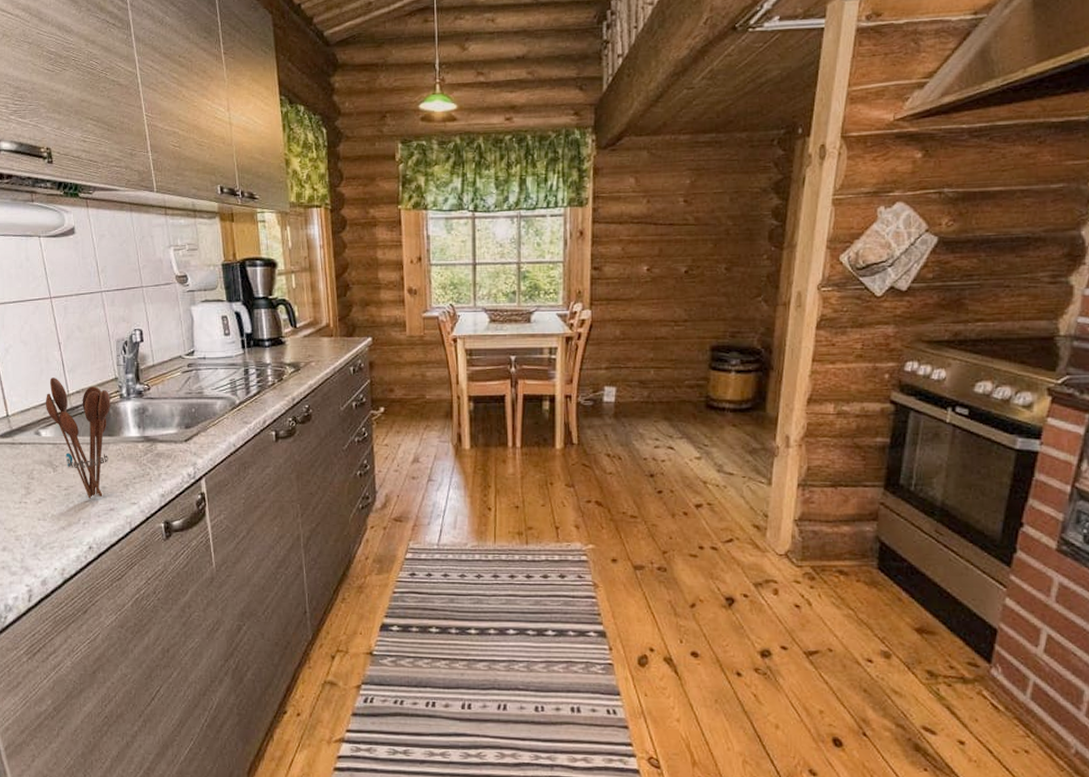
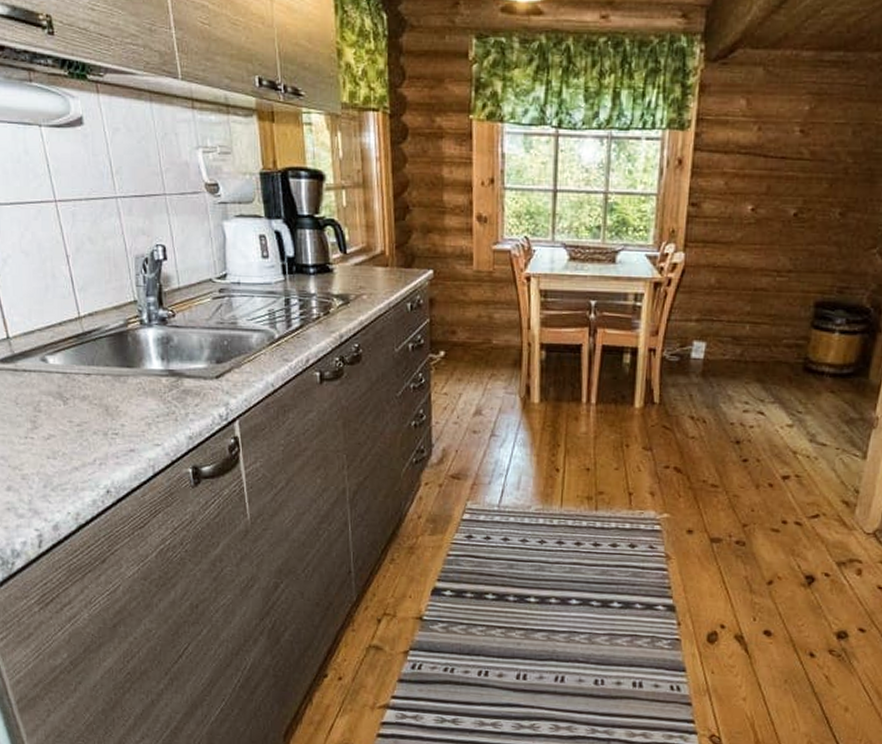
utensil holder: present [46,378,110,499] -> none [53,296,129,437]

